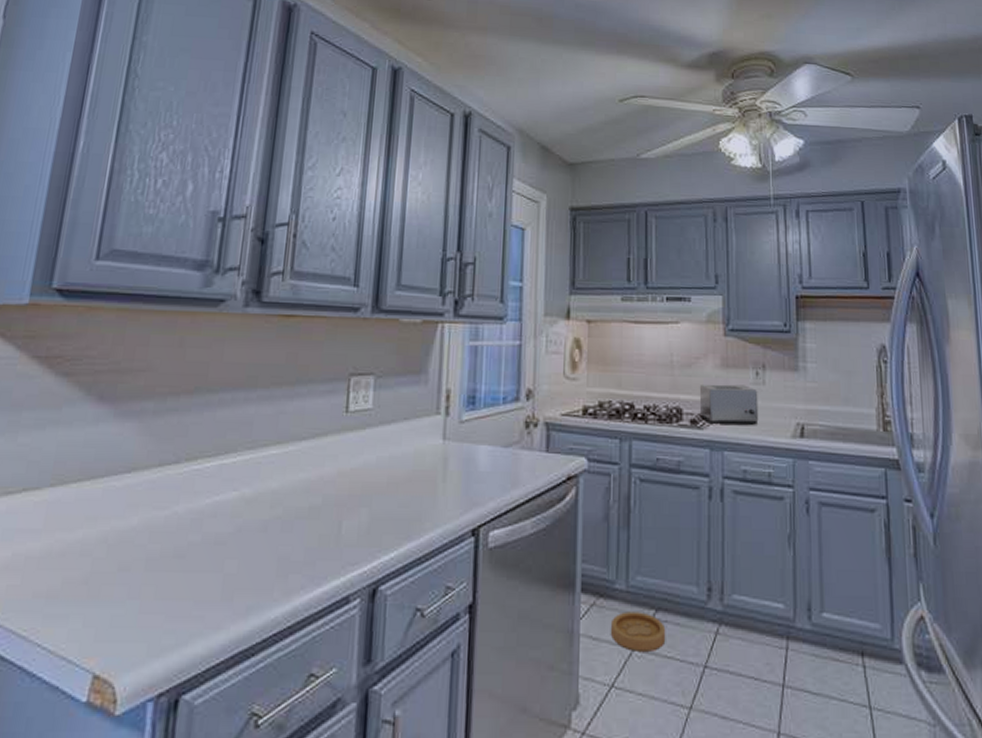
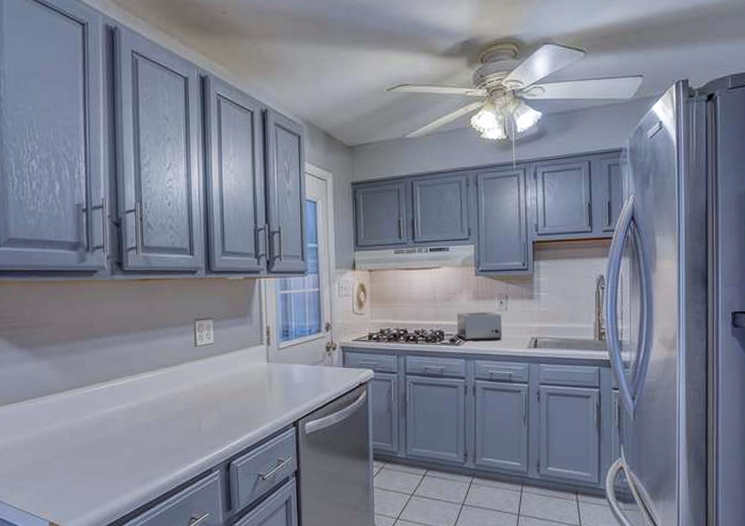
pet bowl: present [611,612,666,652] -> none [396,471,435,497]

